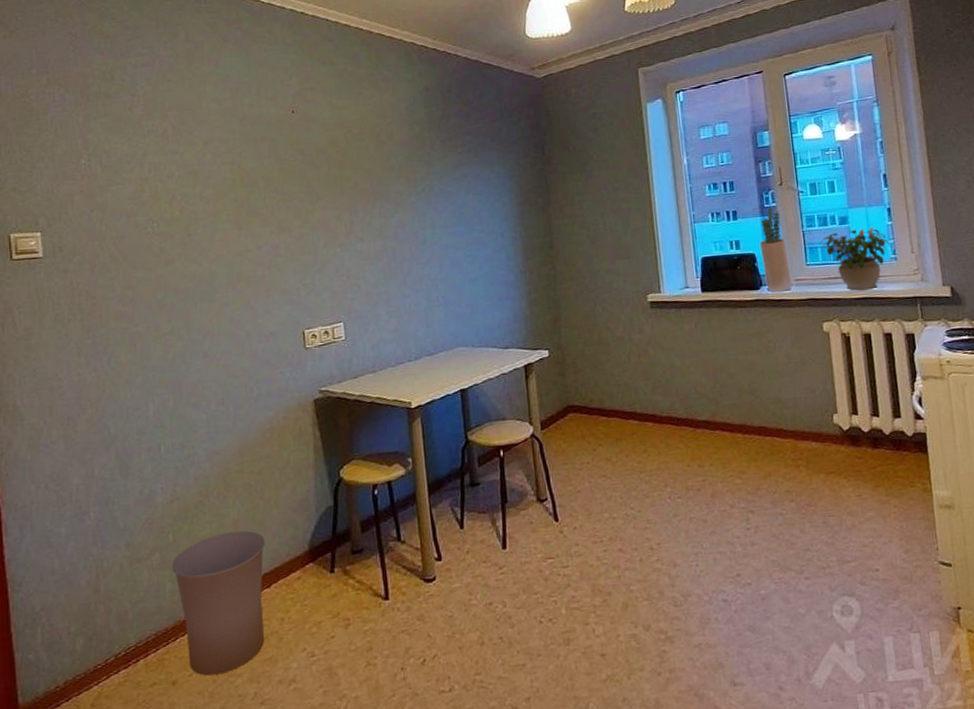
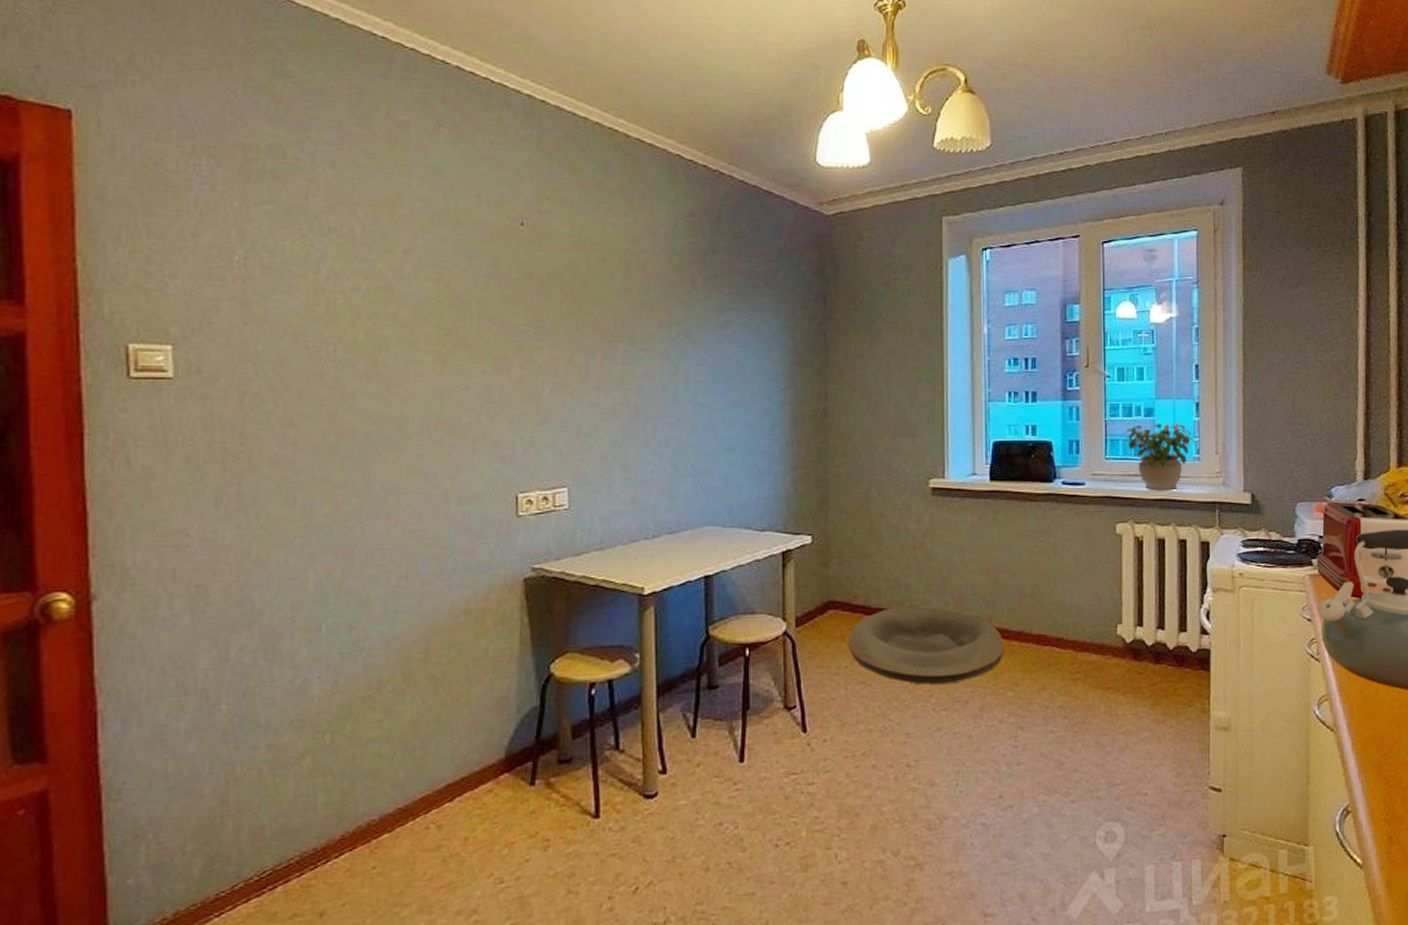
waste bin: present [171,530,265,676] -> none [326,732,450,906]
dog bed: none [588,405,730,476] -> present [848,605,1005,685]
vase: present [759,204,792,293] -> none [1057,387,1088,488]

